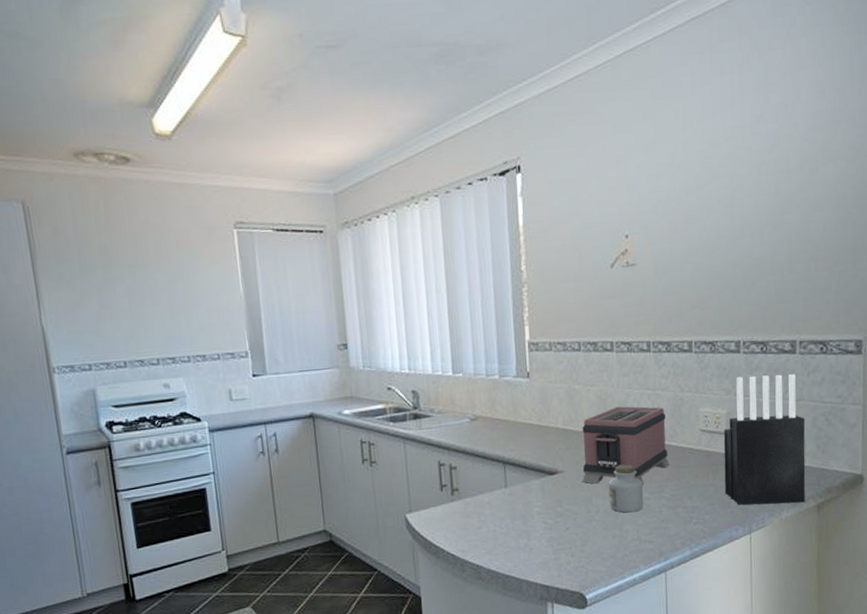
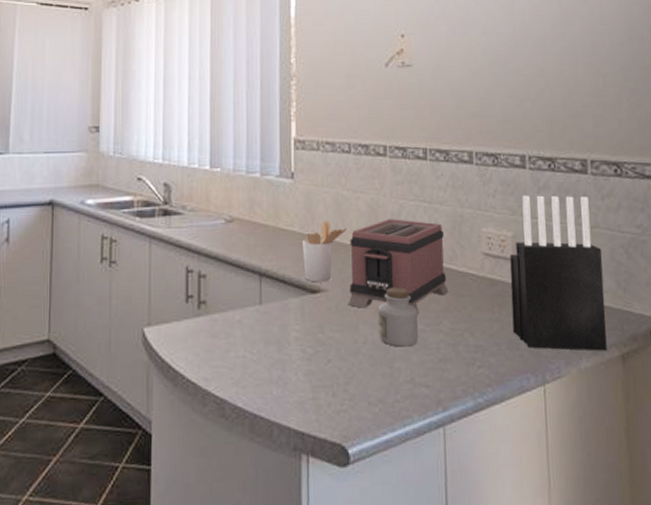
utensil holder: none [540,412,579,466] -> present [303,220,347,283]

